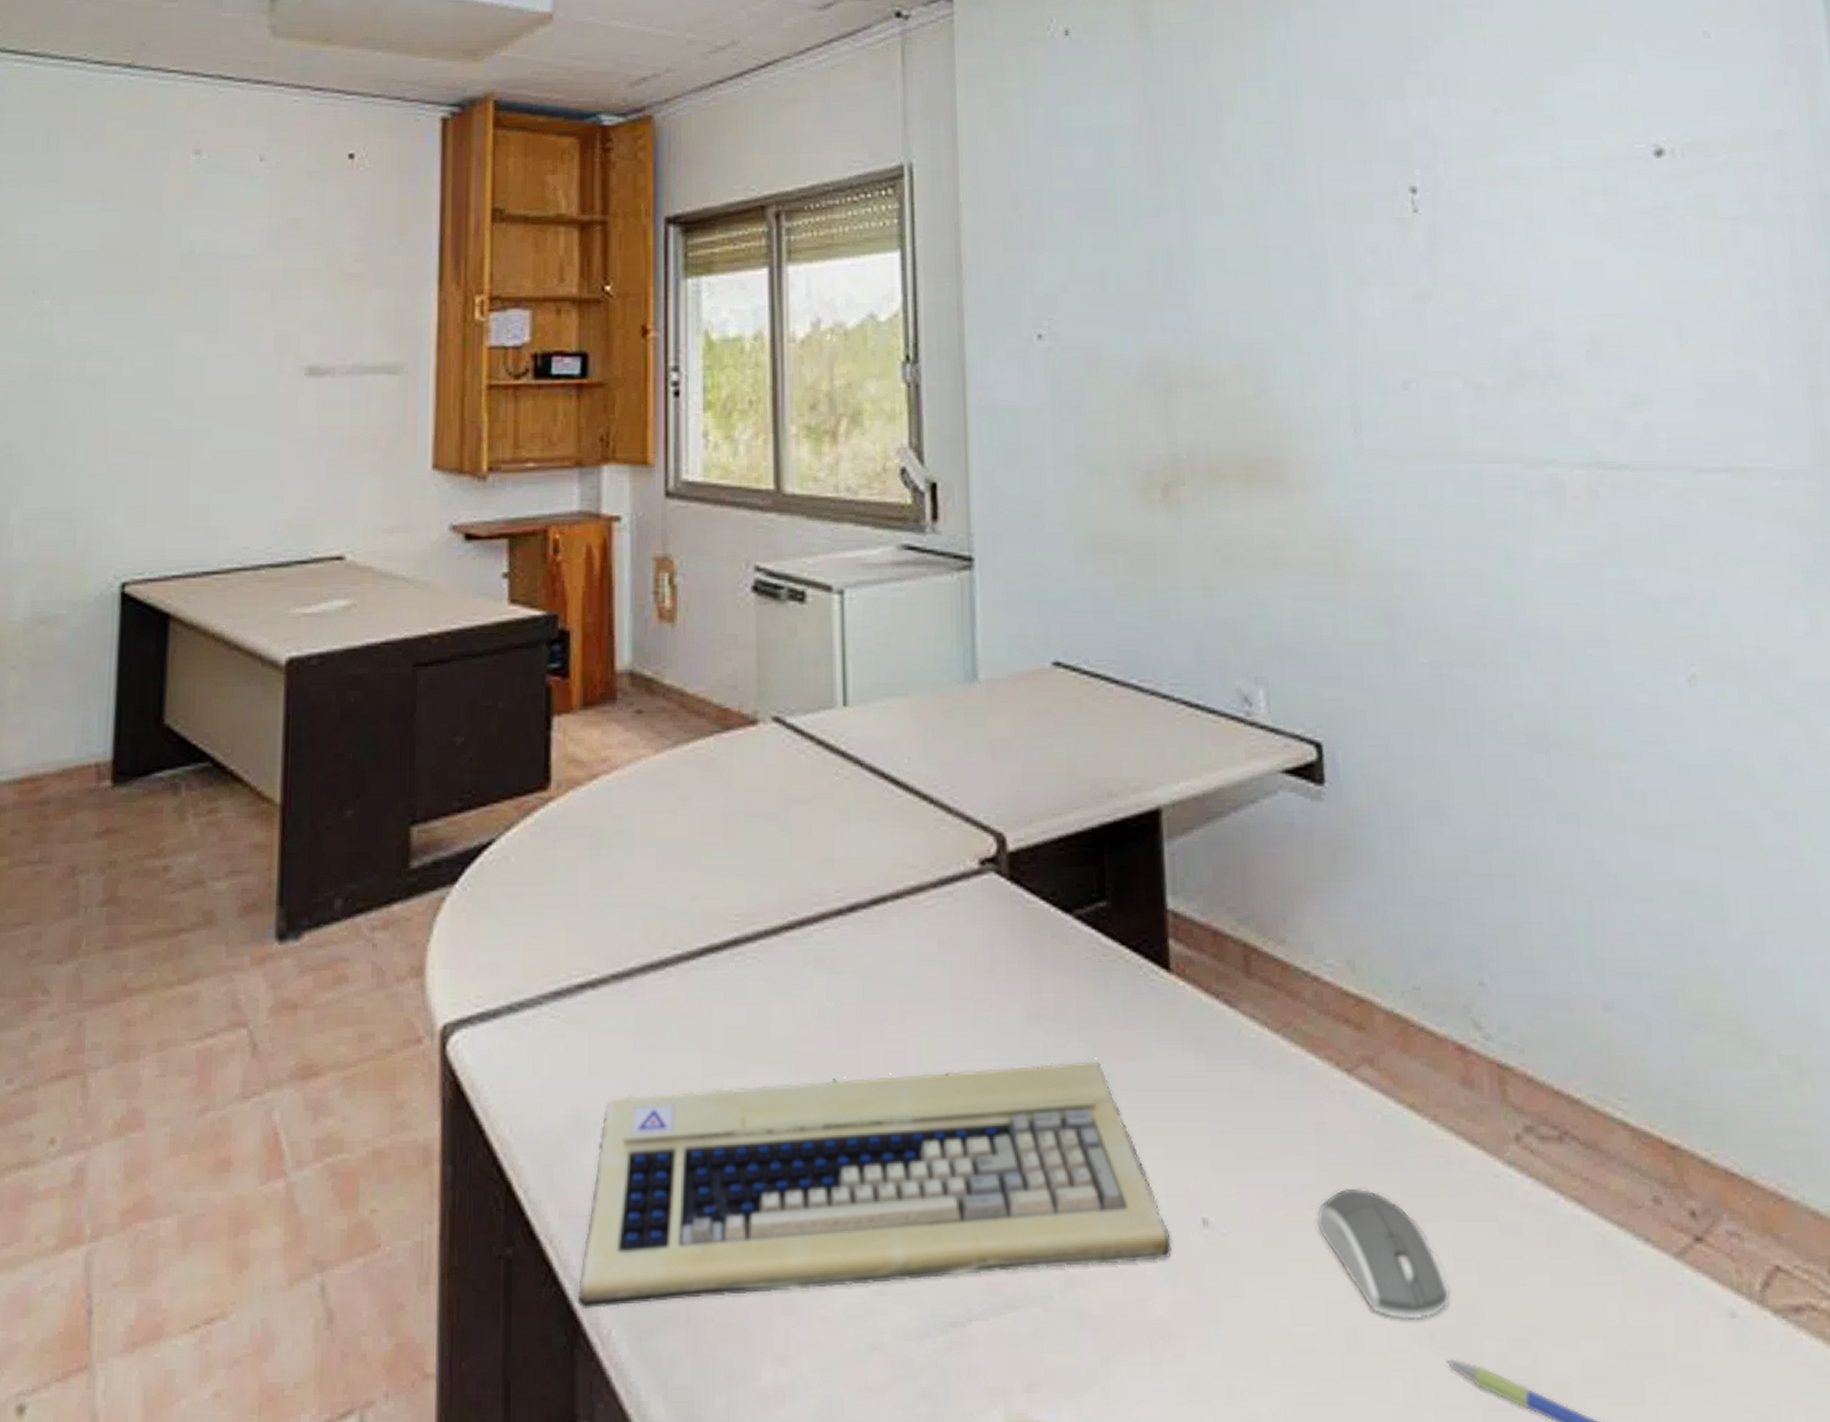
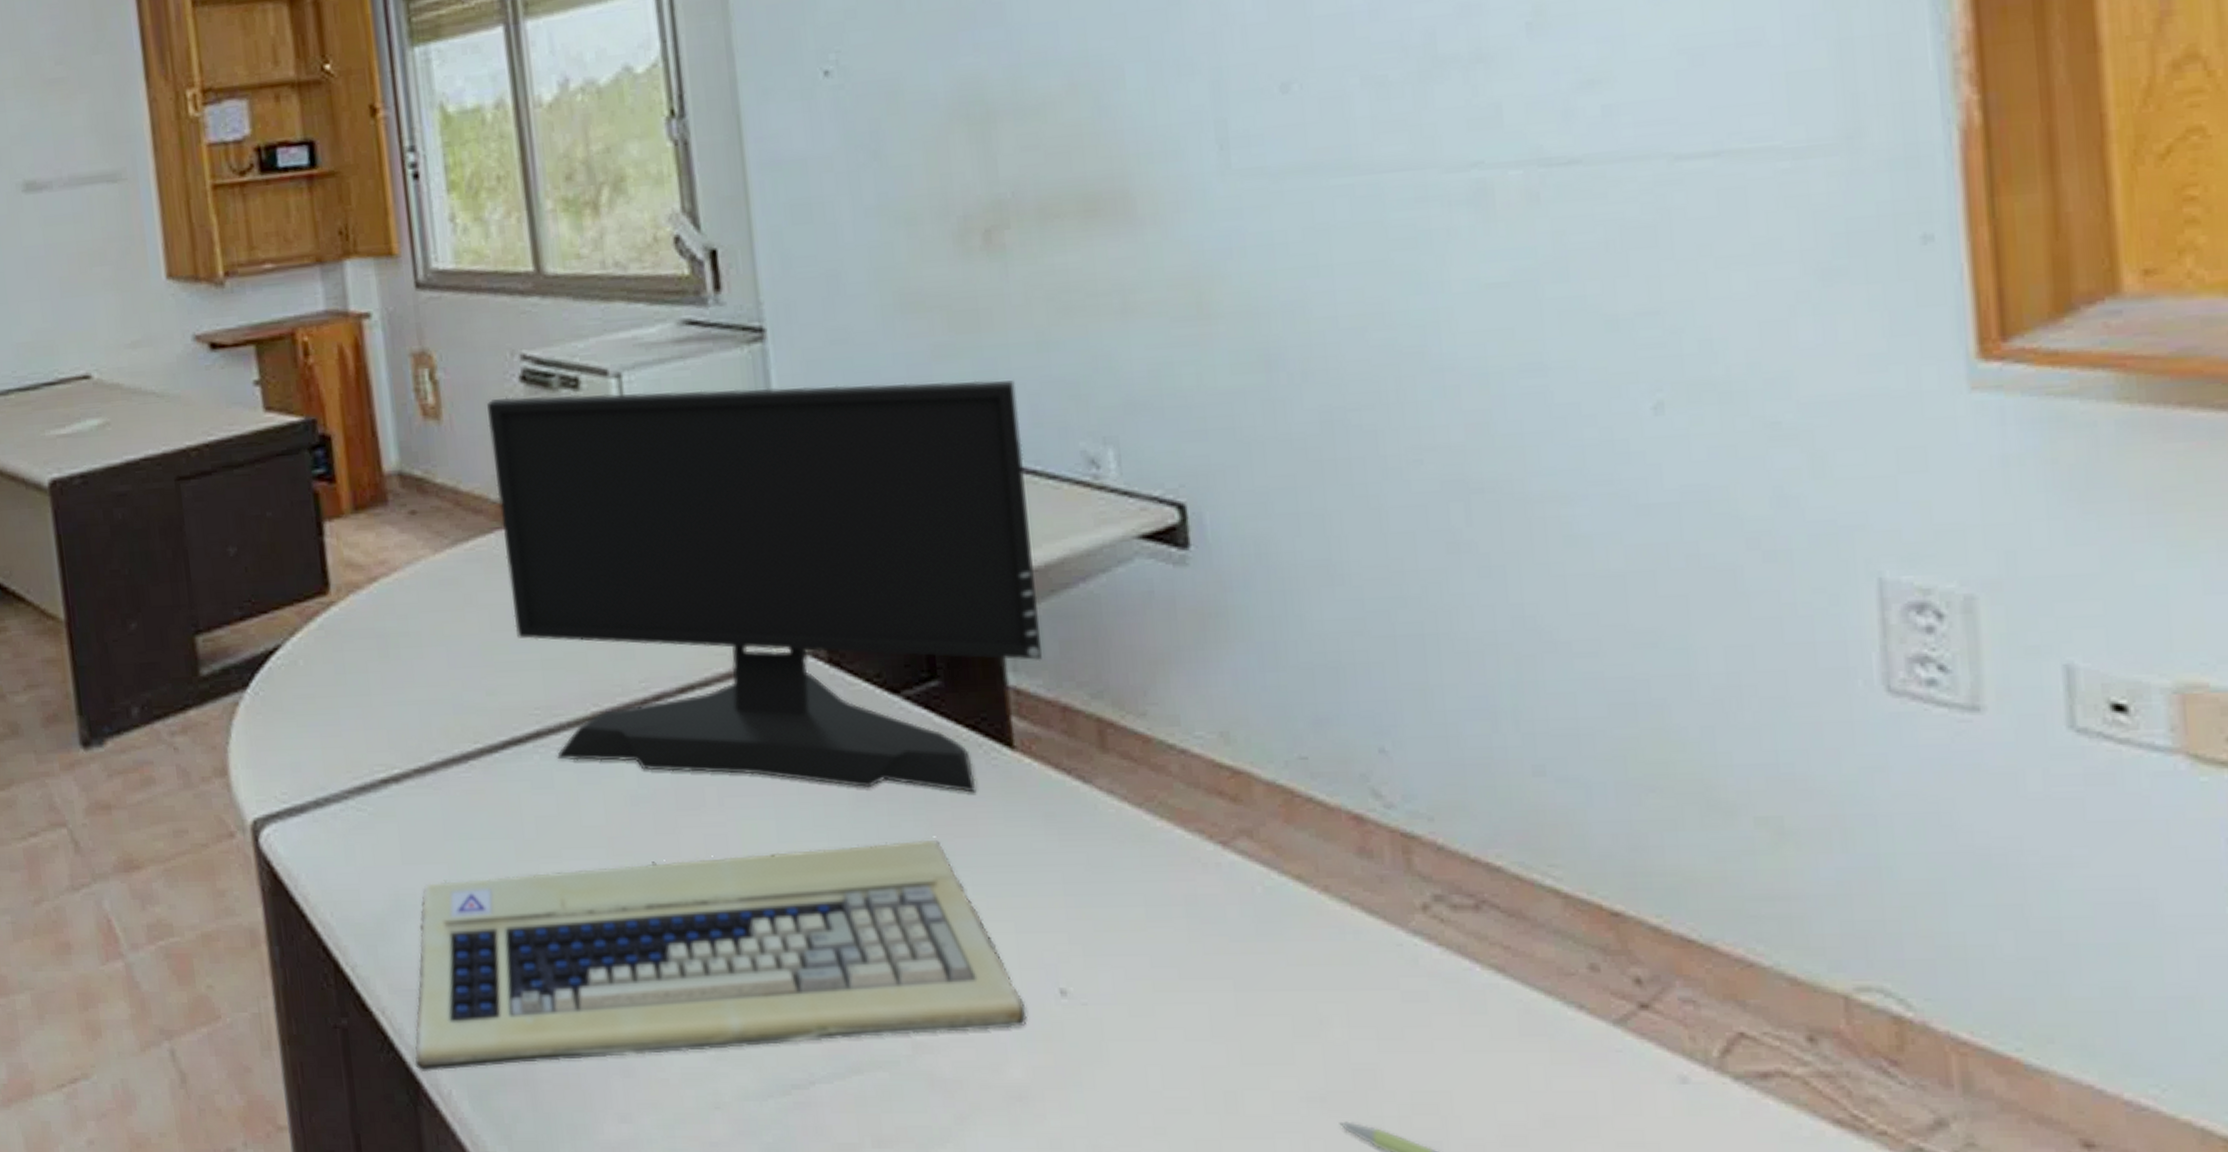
computer monitor: none [718,605,1199,1014] -> present [487,380,1043,793]
computer mouse: present [1317,1188,1451,1320] -> none [1189,958,1345,1084]

